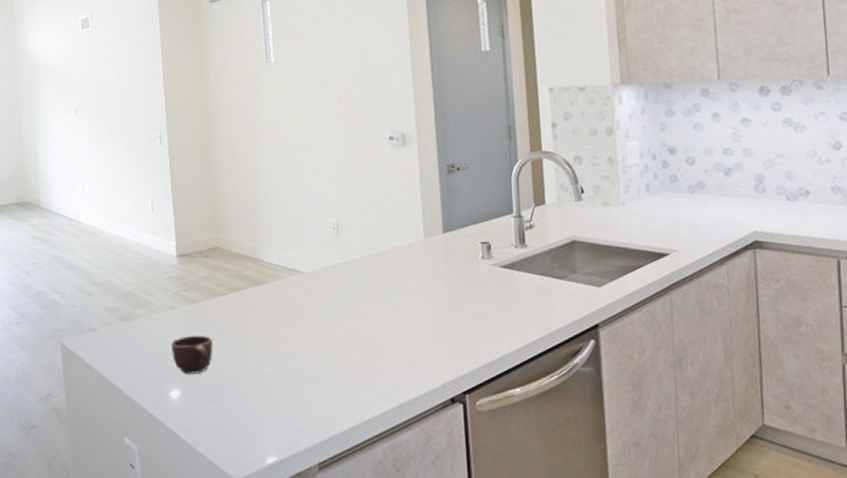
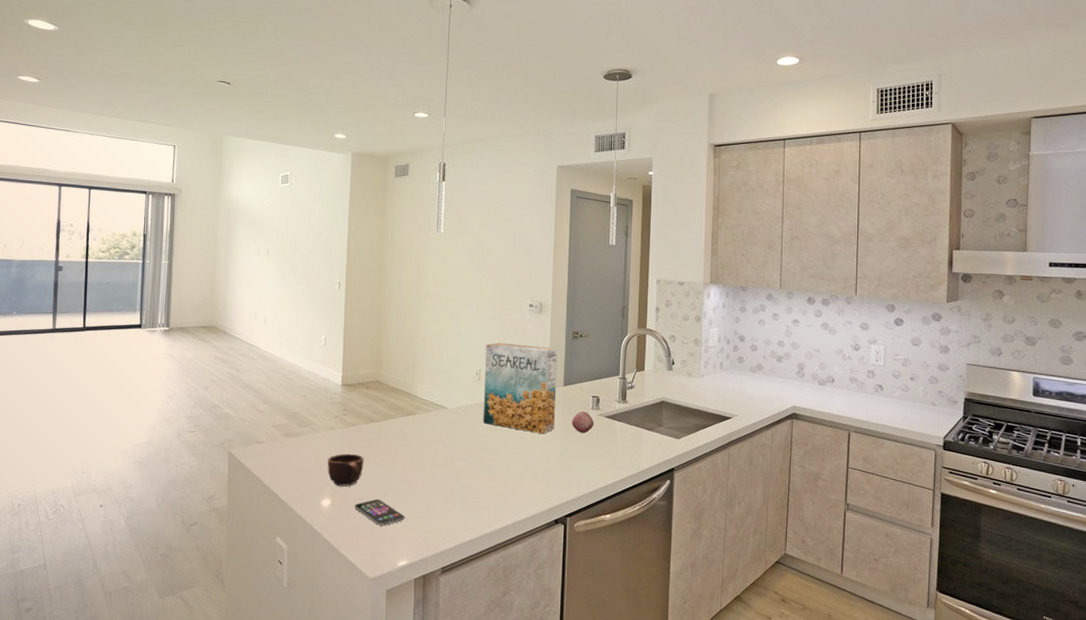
smartphone: none [208,386,268,418] -> present [355,498,405,526]
cereal box: none [341,186,437,295] -> present [483,342,558,434]
fruit: none [457,262,488,290] -> present [571,411,594,434]

